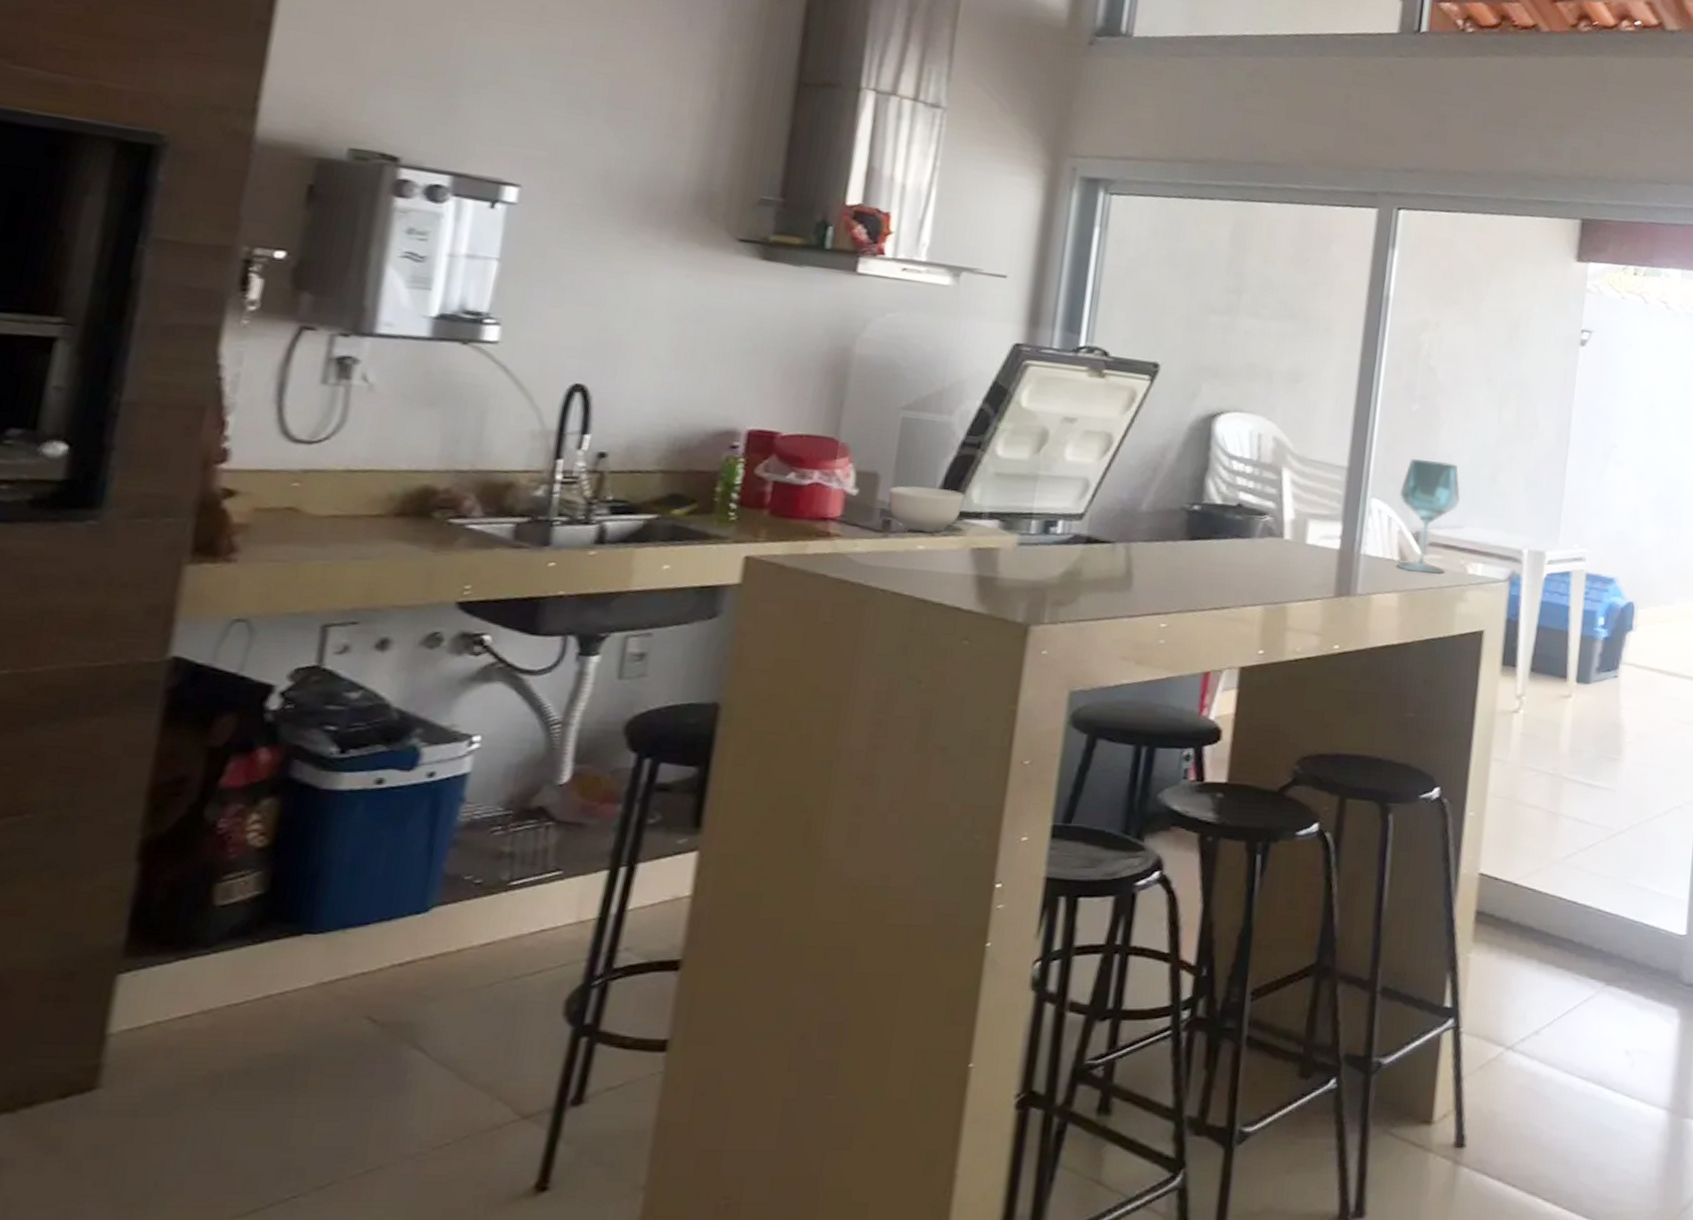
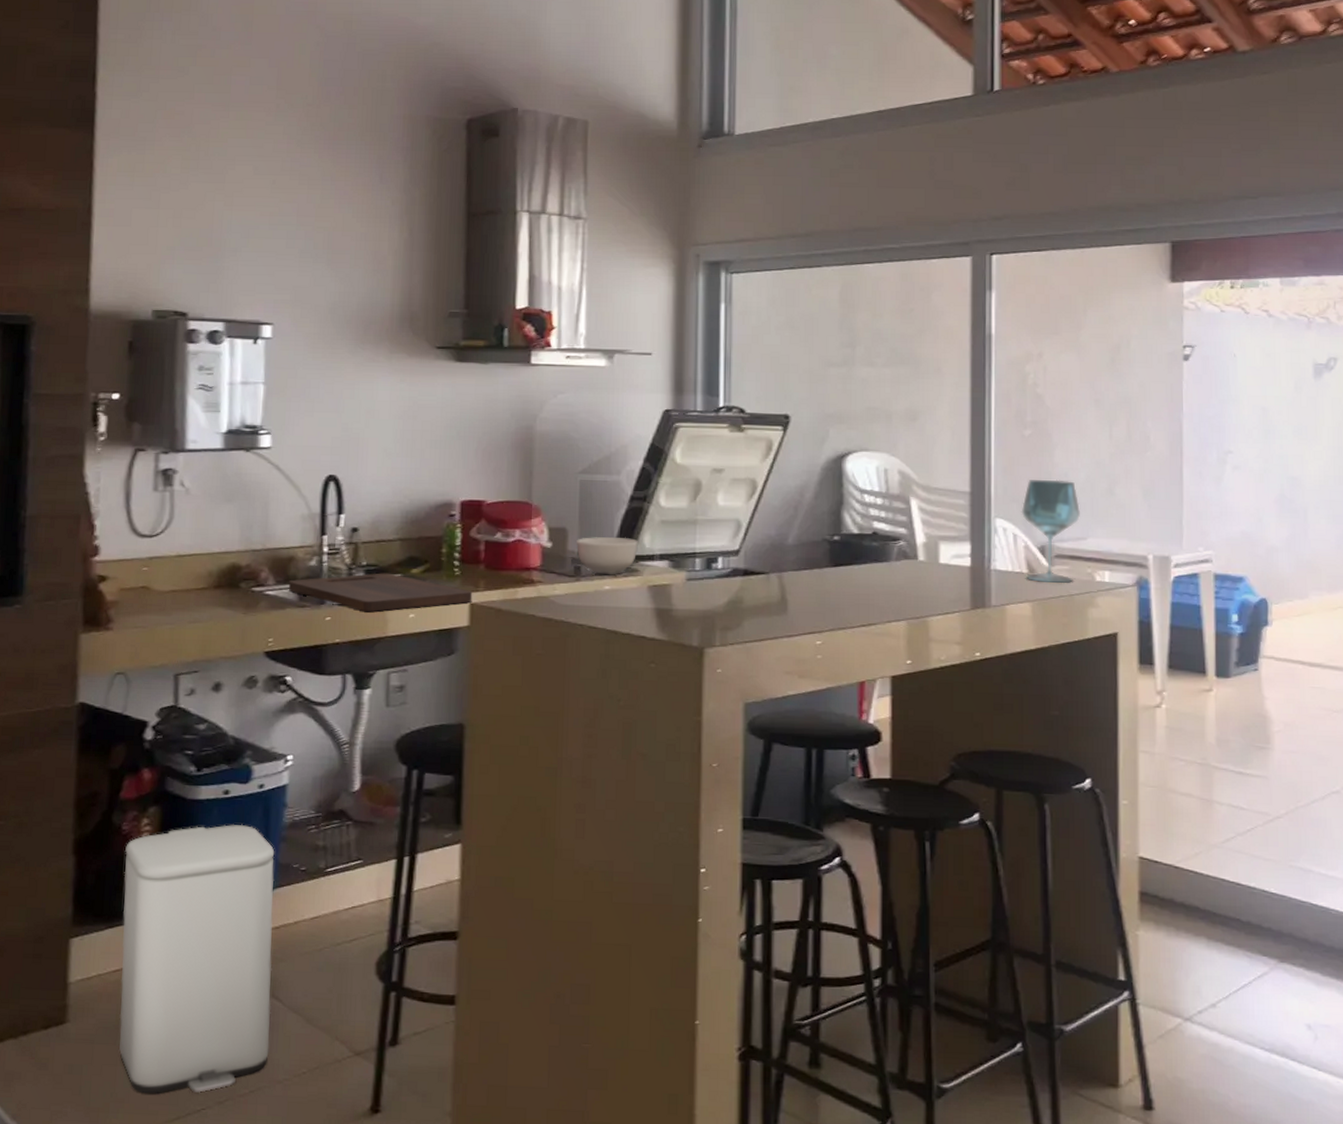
pedal bin: none [175,823,441,1181] -> present [119,824,275,1094]
cutting board: none [500,511,750,560] -> present [288,573,473,613]

